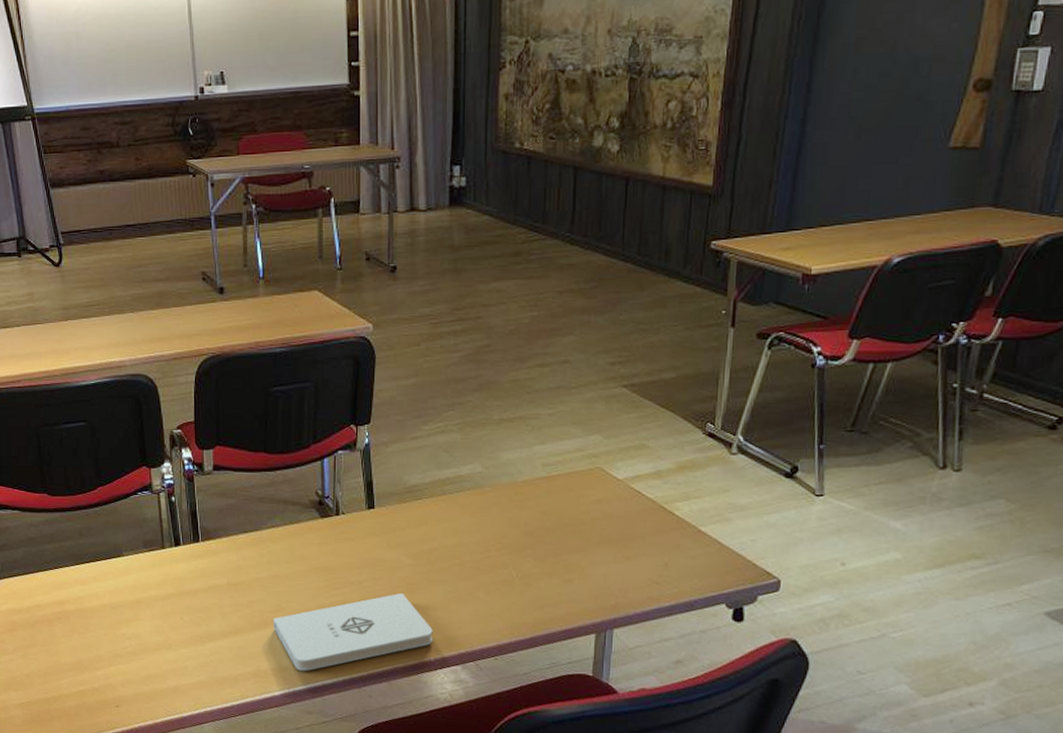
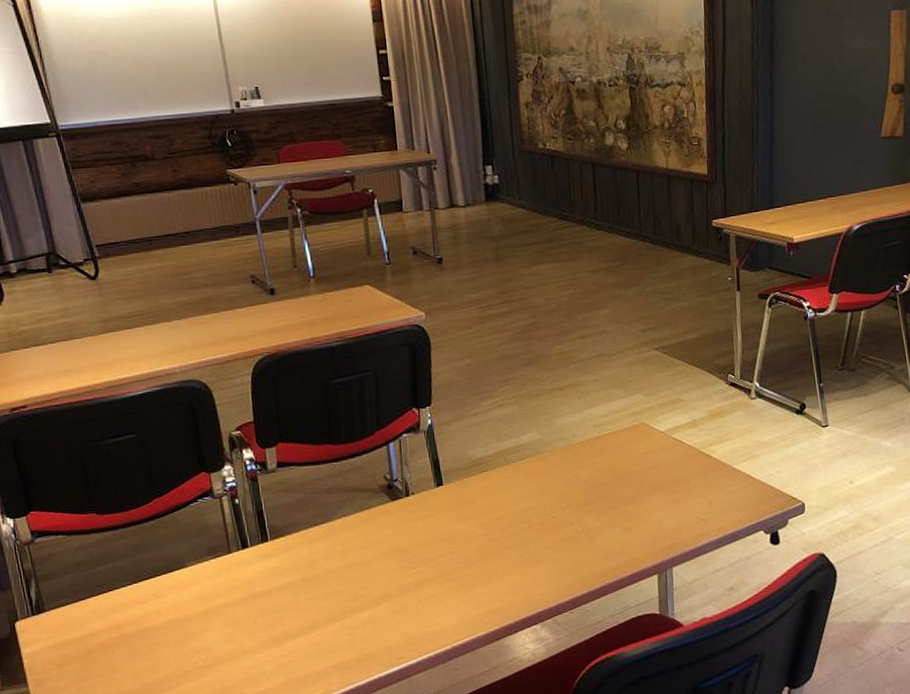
notepad: present [273,592,433,671] -> none [352,562,511,656]

